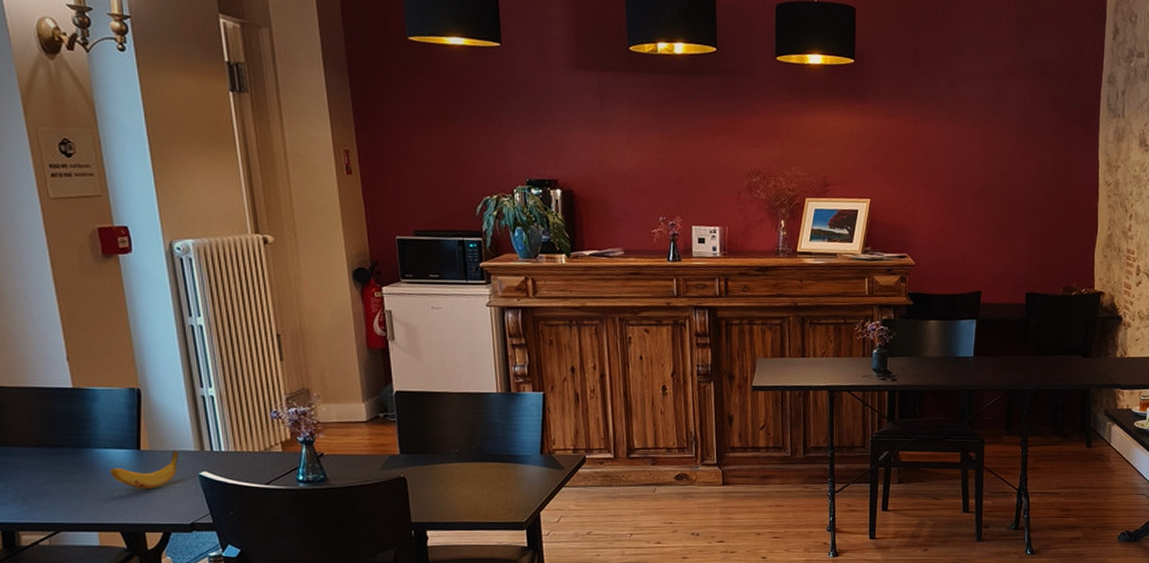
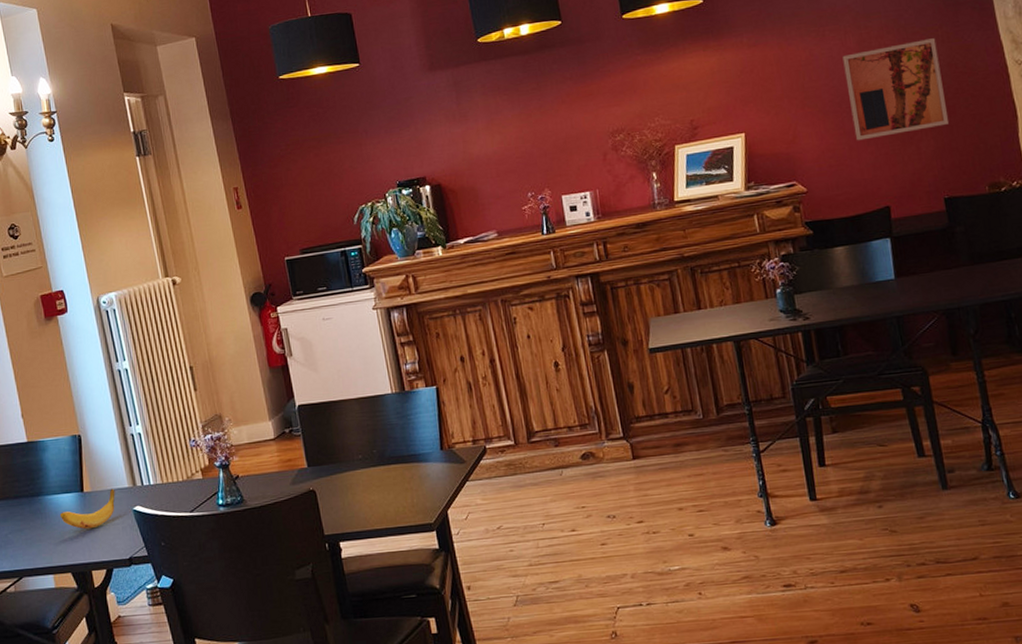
wall art: none [964,144,1047,228] -> present [842,38,950,141]

